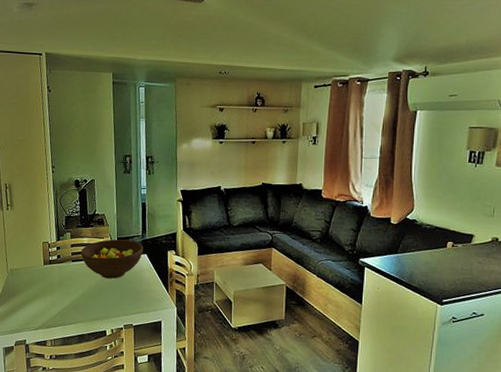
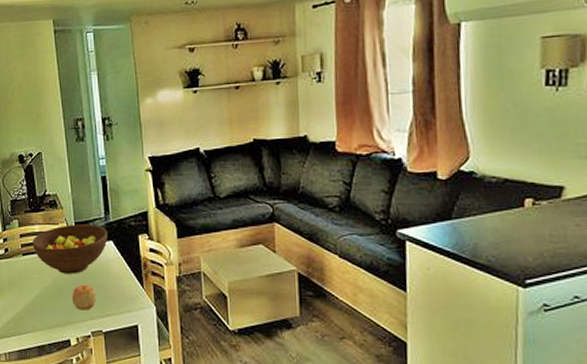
apple: none [110,287,130,308] -> present [72,284,96,310]

